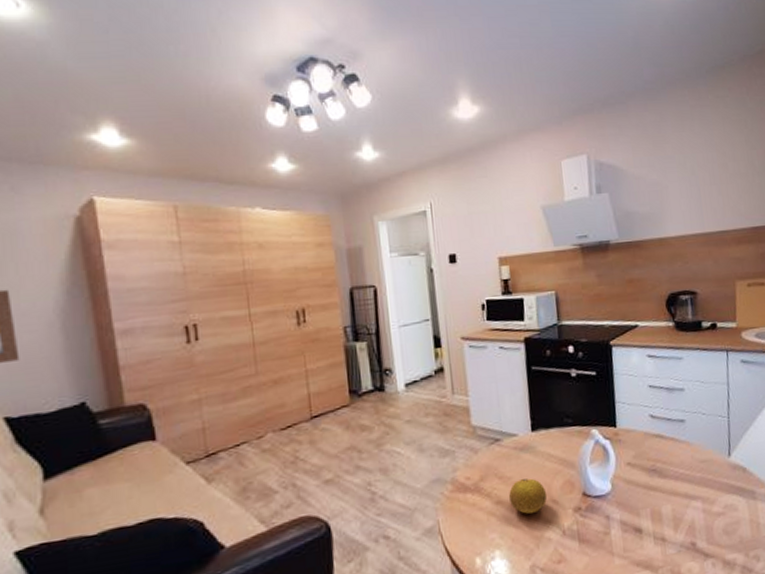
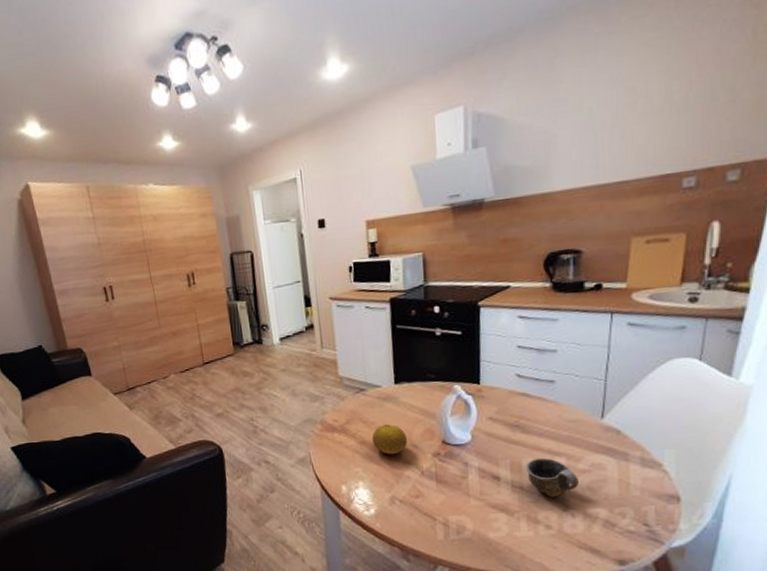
cup: none [665,503,716,547] -> present [525,458,579,497]

